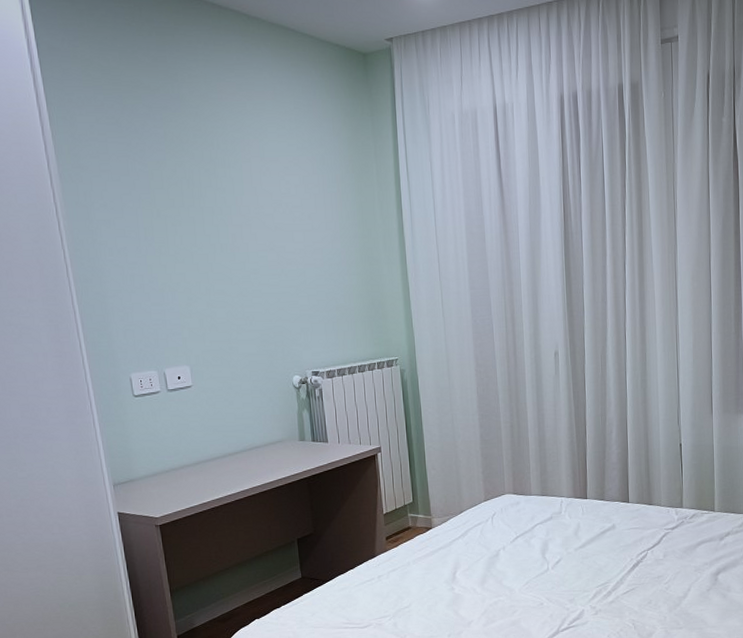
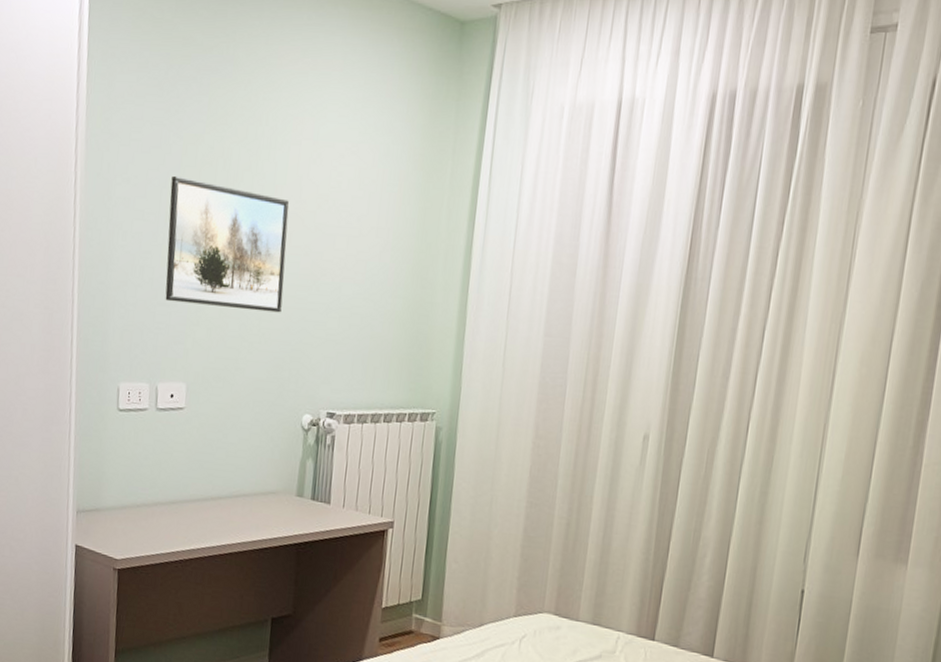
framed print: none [144,197,259,302] -> present [165,175,289,313]

